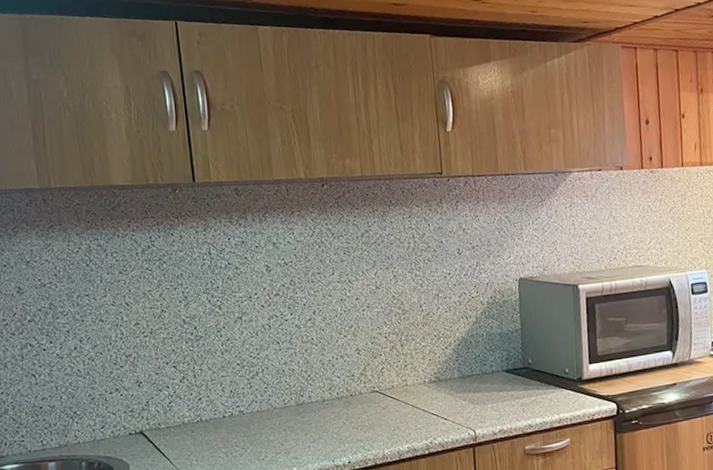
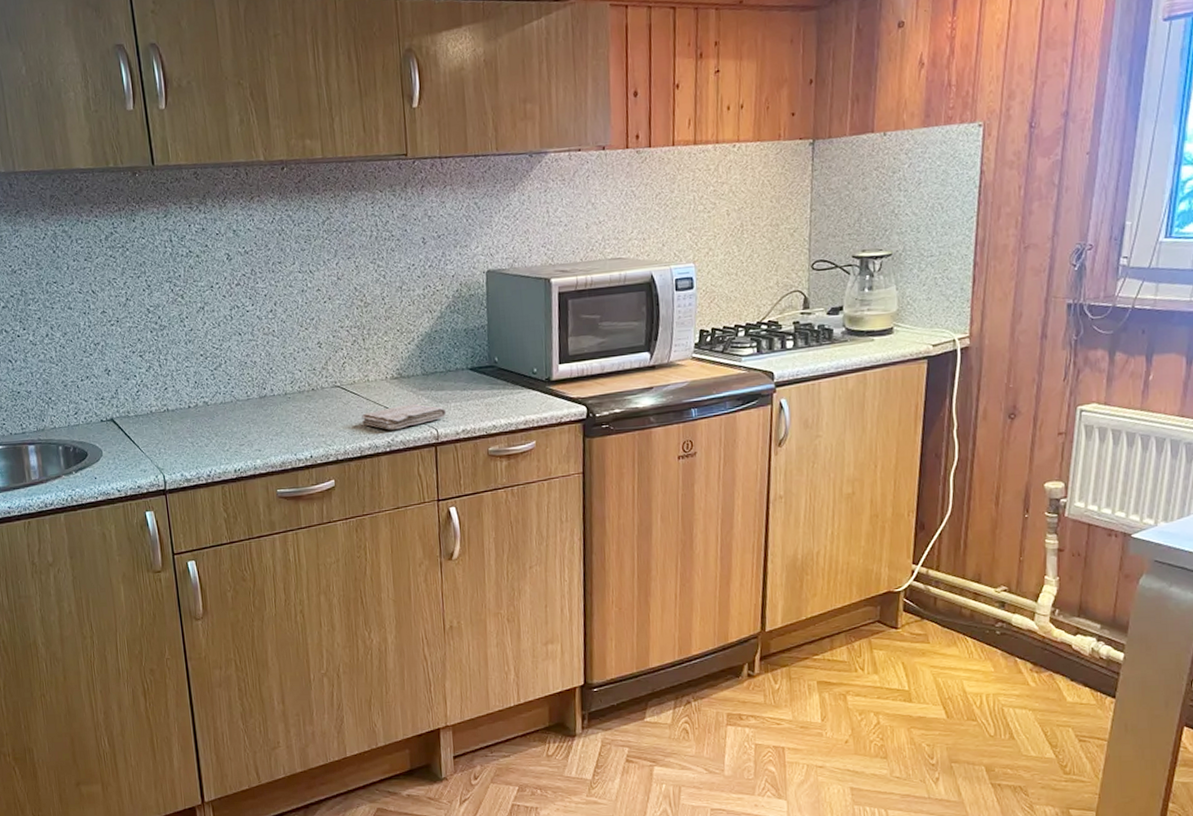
washcloth: none [400,406,484,433] -> present [362,403,447,430]

